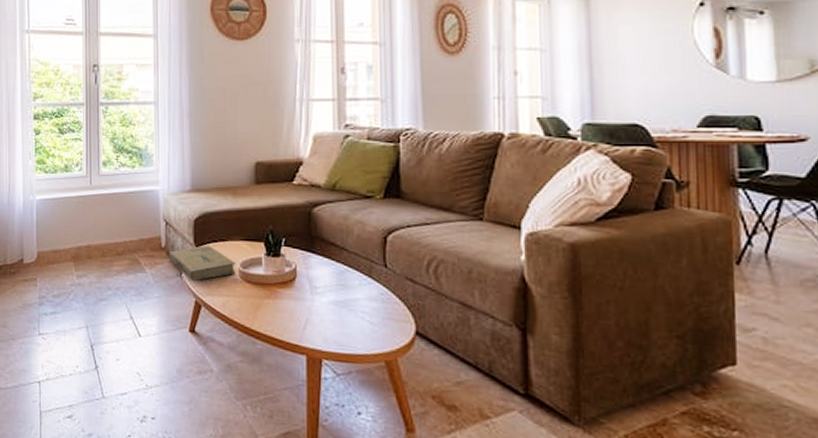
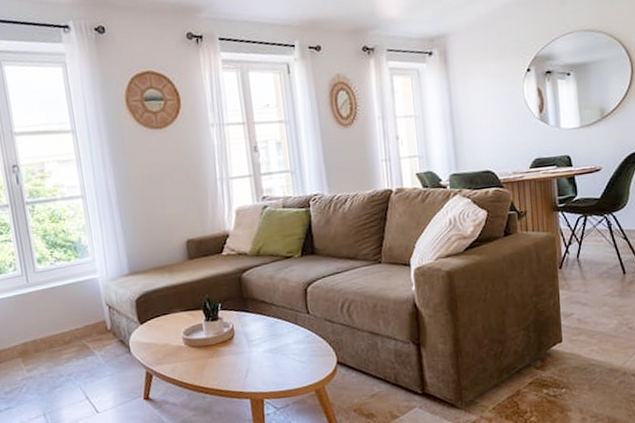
book: present [168,245,236,281] -> none [115,320,180,355]

